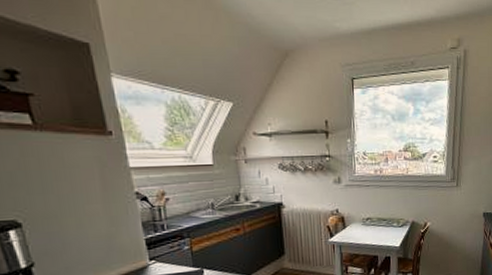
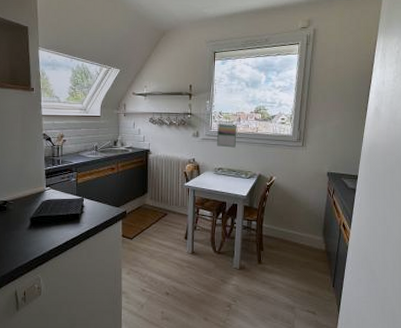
calendar: none [362,164,386,194] -> present [216,122,237,148]

